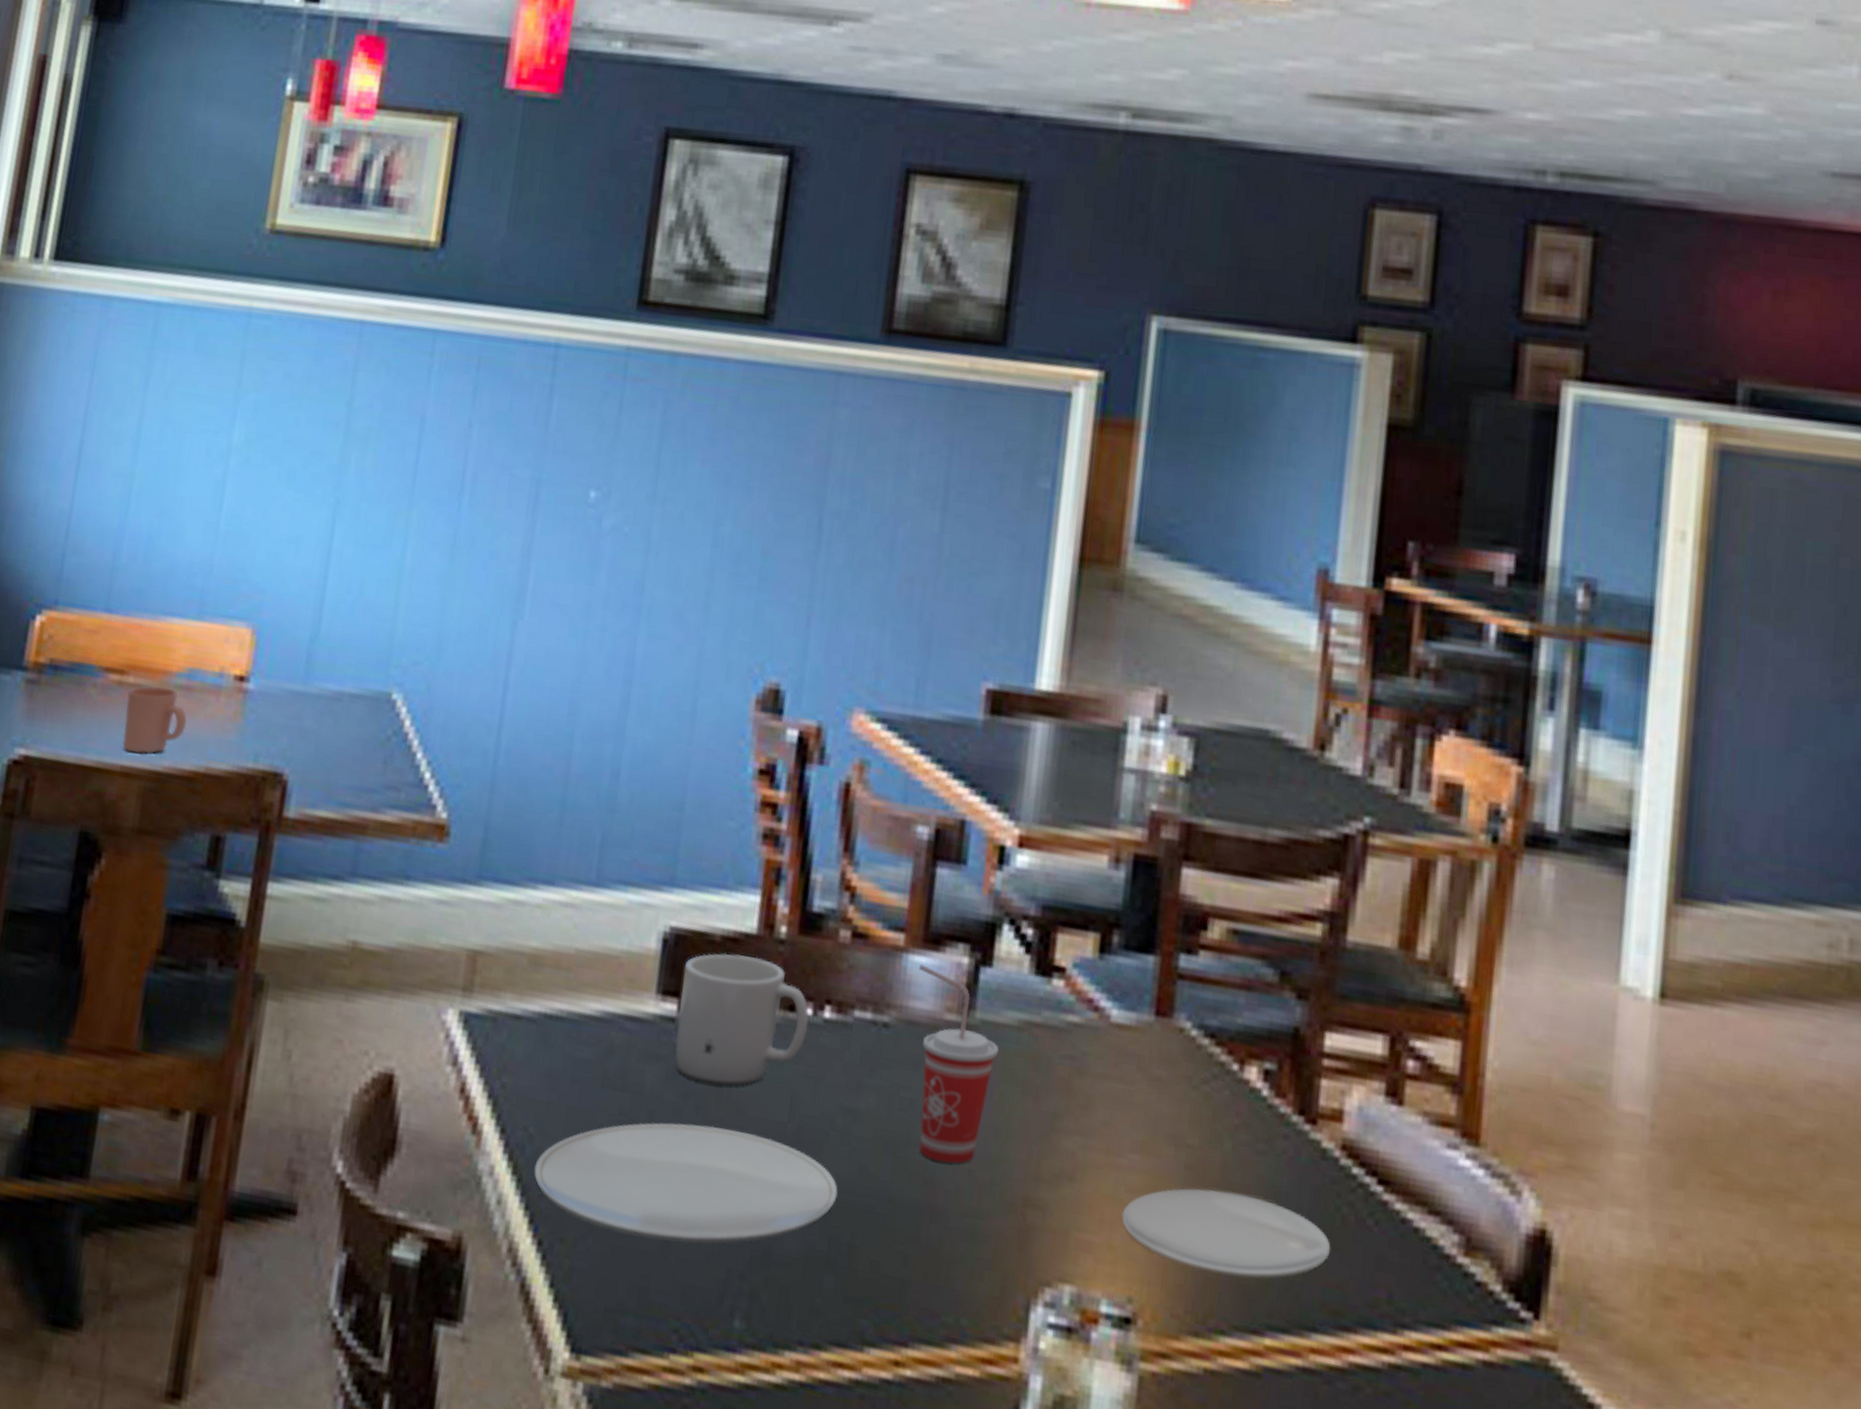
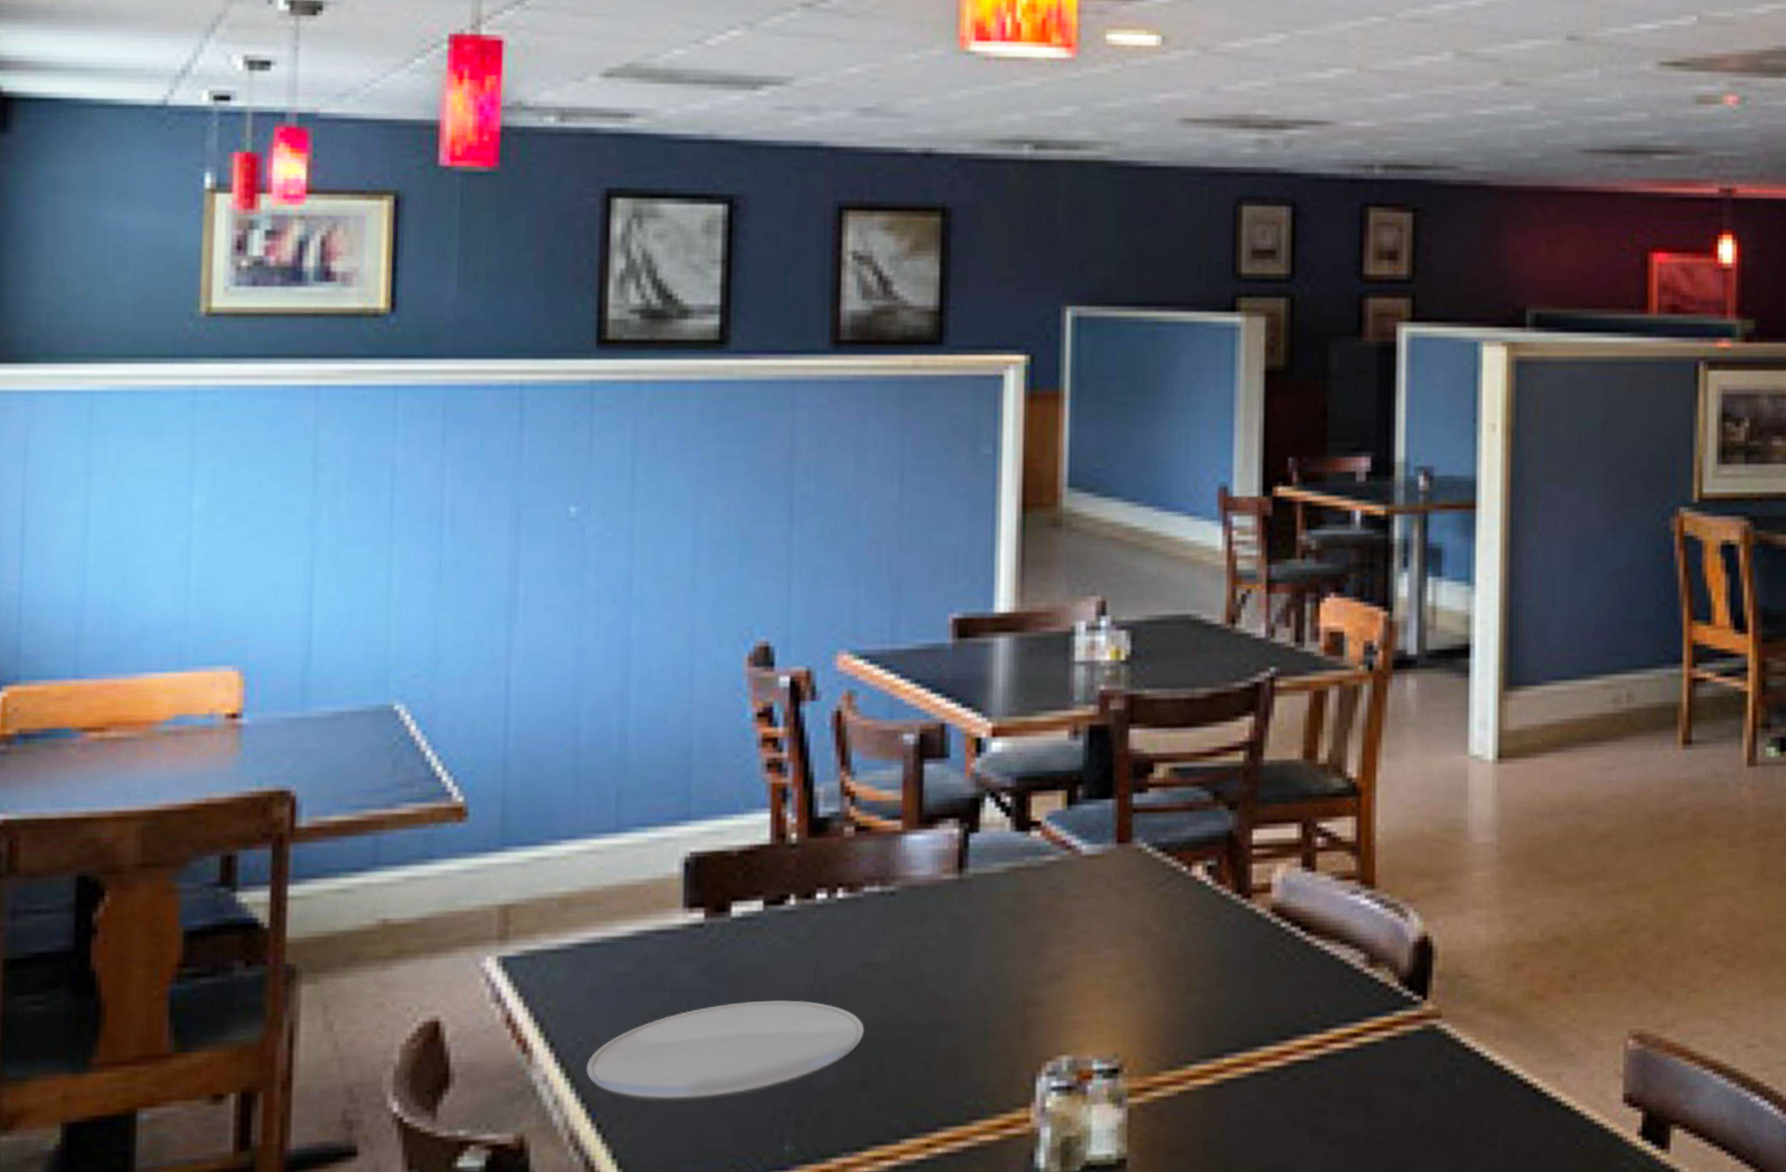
mug: present [122,686,188,753] -> none [110,736,181,797]
mug: present [674,953,809,1087] -> none [706,862,825,970]
beverage cup: present [919,964,999,1164] -> none [917,841,990,988]
plate: present [1121,1188,1331,1280] -> none [1104,960,1269,1023]

